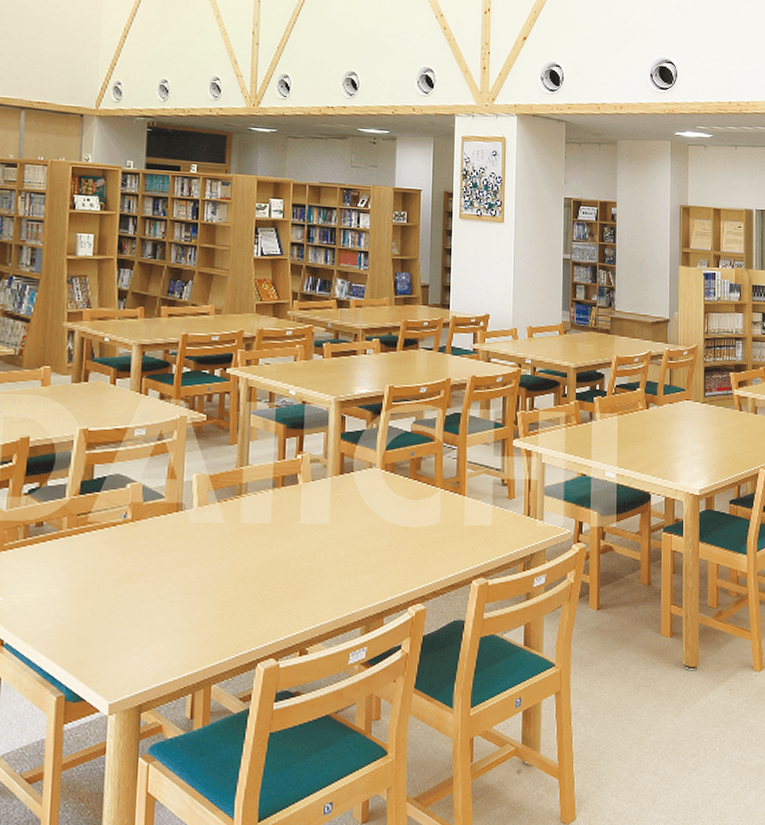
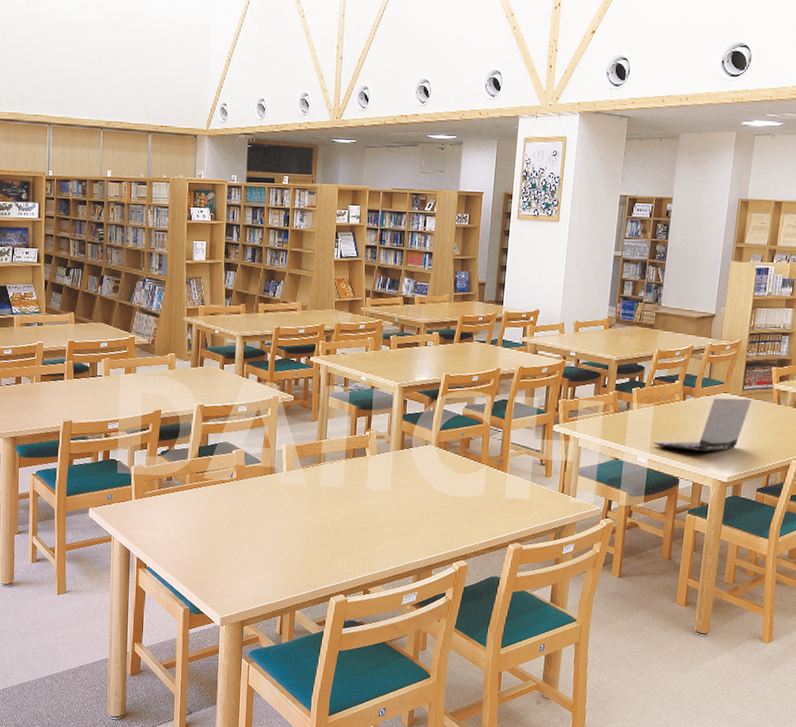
laptop computer: none [620,405,715,463] -> present [652,398,753,452]

